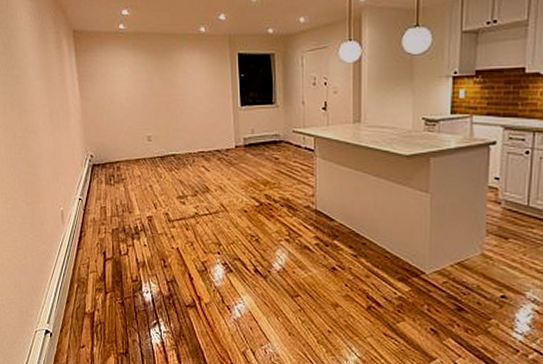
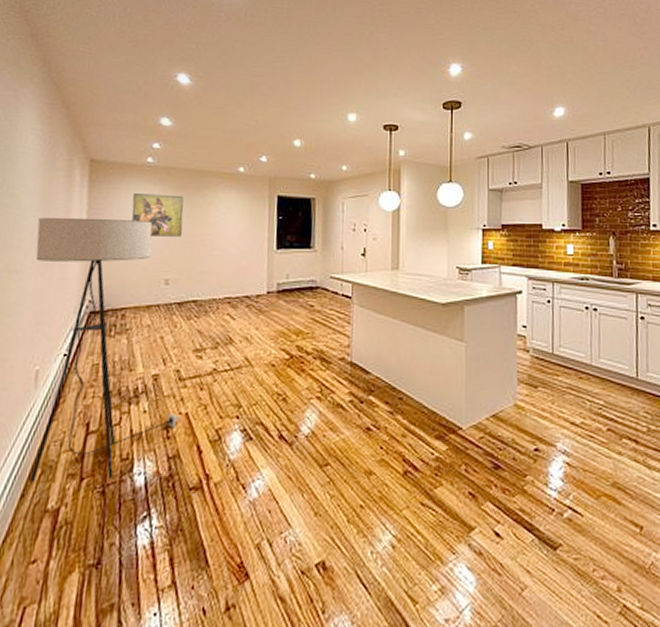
floor lamp: none [42,84,172,295] -> present [29,218,180,483]
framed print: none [112,59,156,98] -> present [132,194,184,237]

